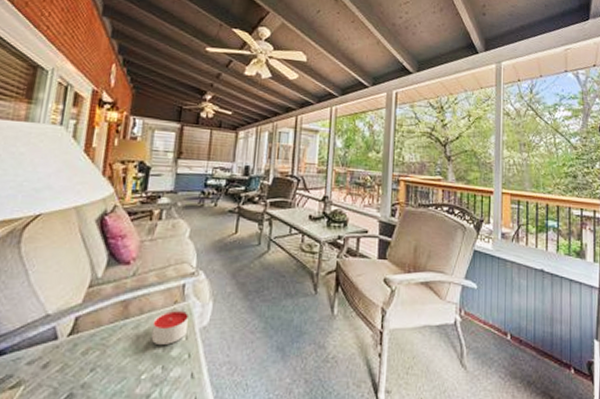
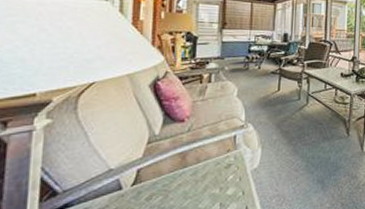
candle: present [151,310,189,345] -> none [208,157,240,186]

